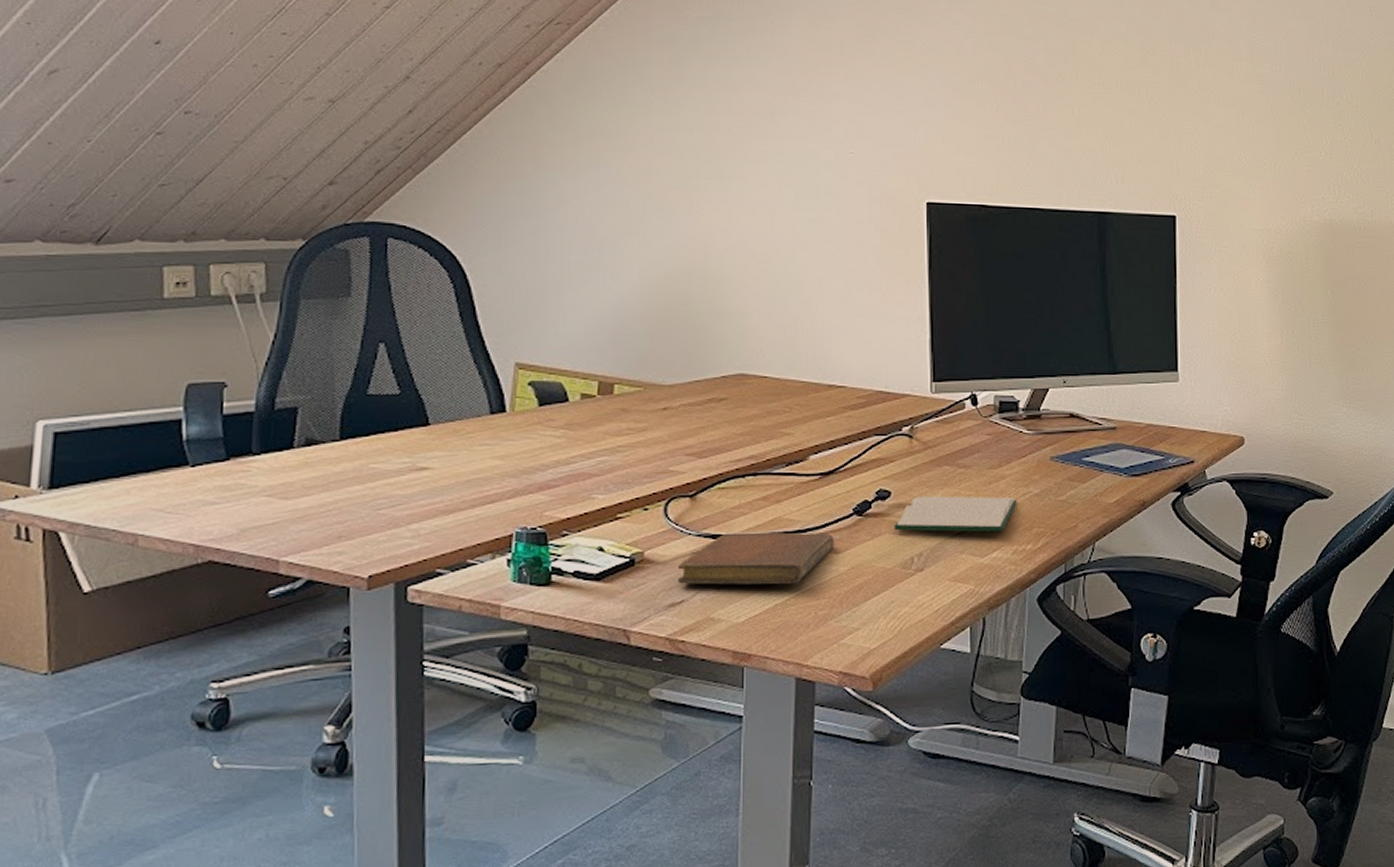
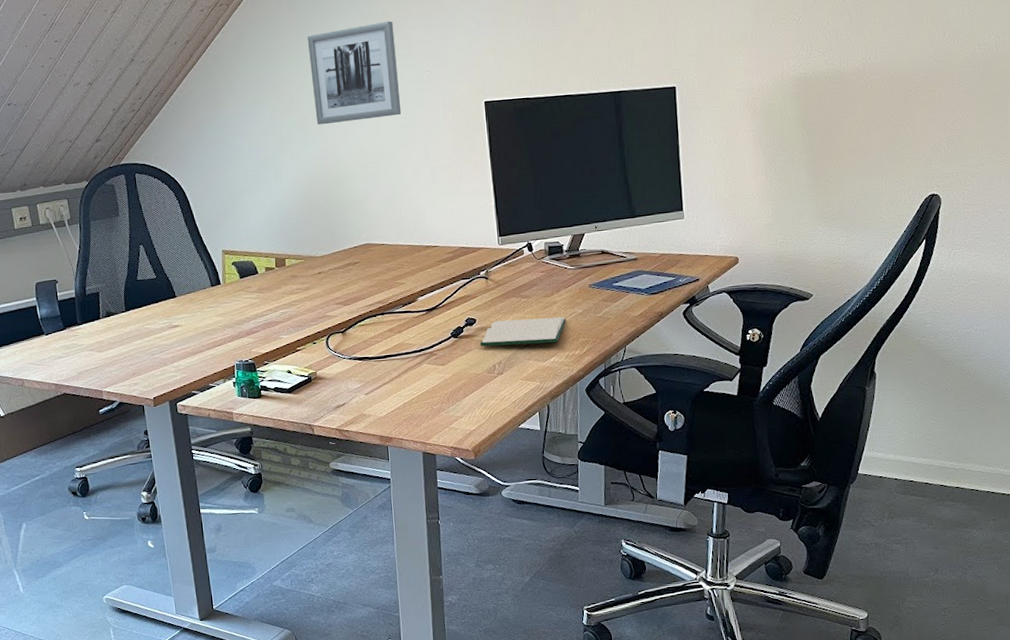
notebook: present [677,532,835,585] -> none [338,351,441,393]
wall art: none [682,80,810,205] -> present [307,21,402,125]

